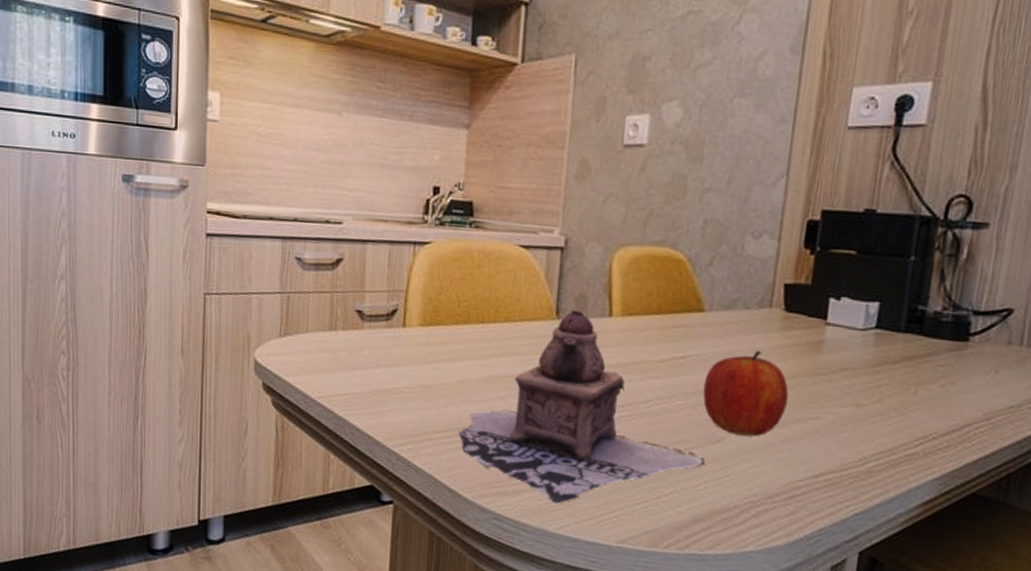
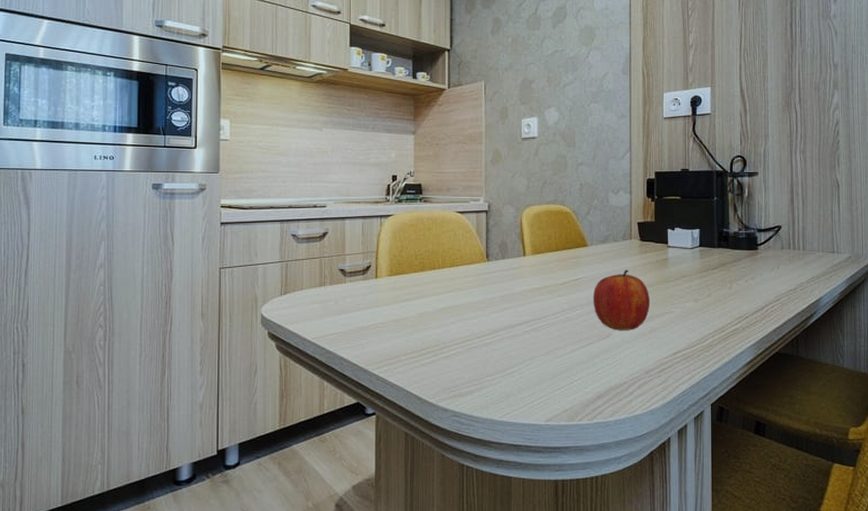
teapot: present [458,310,706,504] -> none [422,254,601,398]

